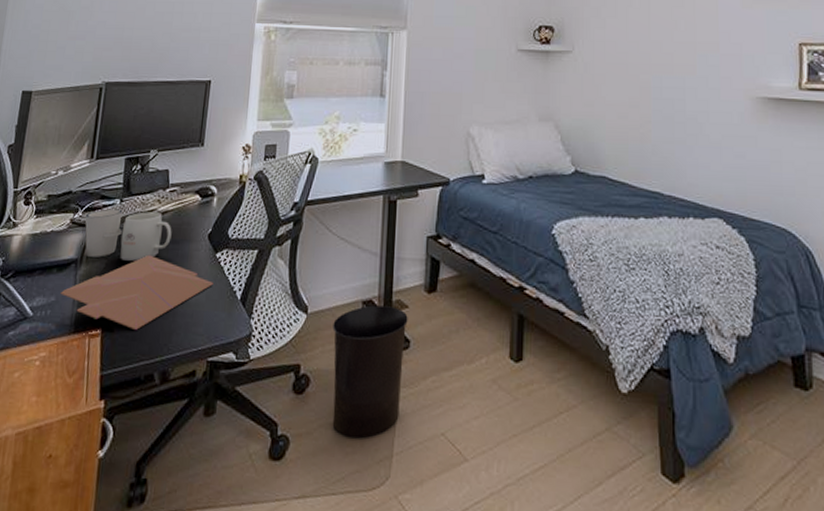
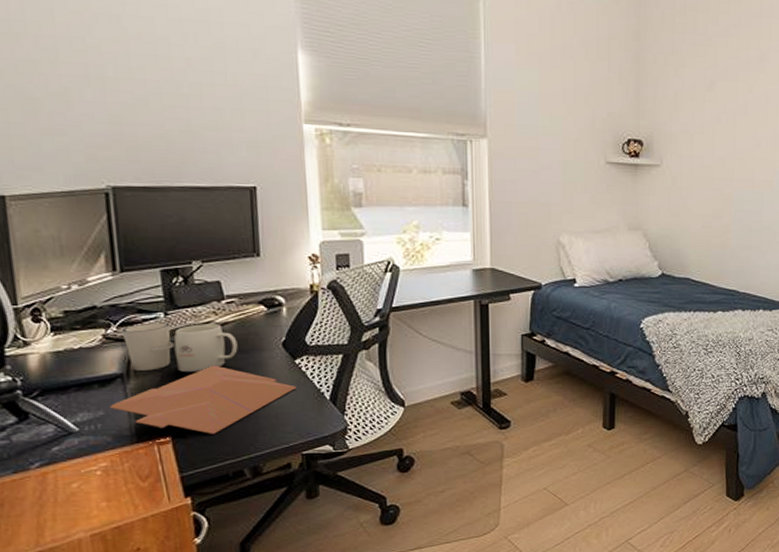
waste bin: present [332,305,408,439] -> none [432,395,507,501]

